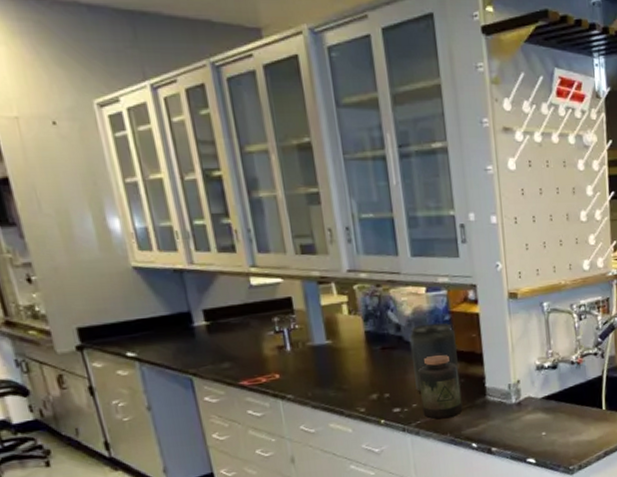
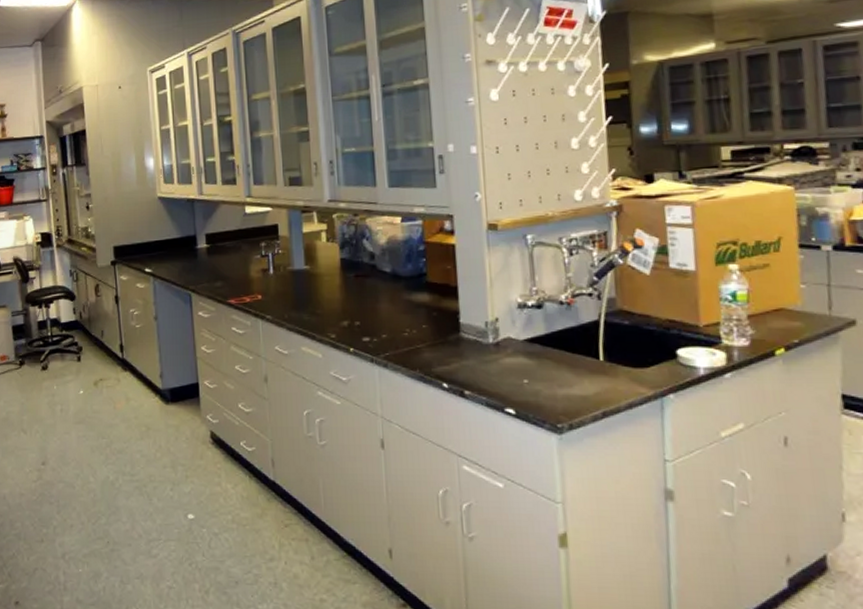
soda can: present [409,323,460,392] -> none [382,253,432,322]
jar: present [418,354,463,419] -> none [390,285,434,353]

